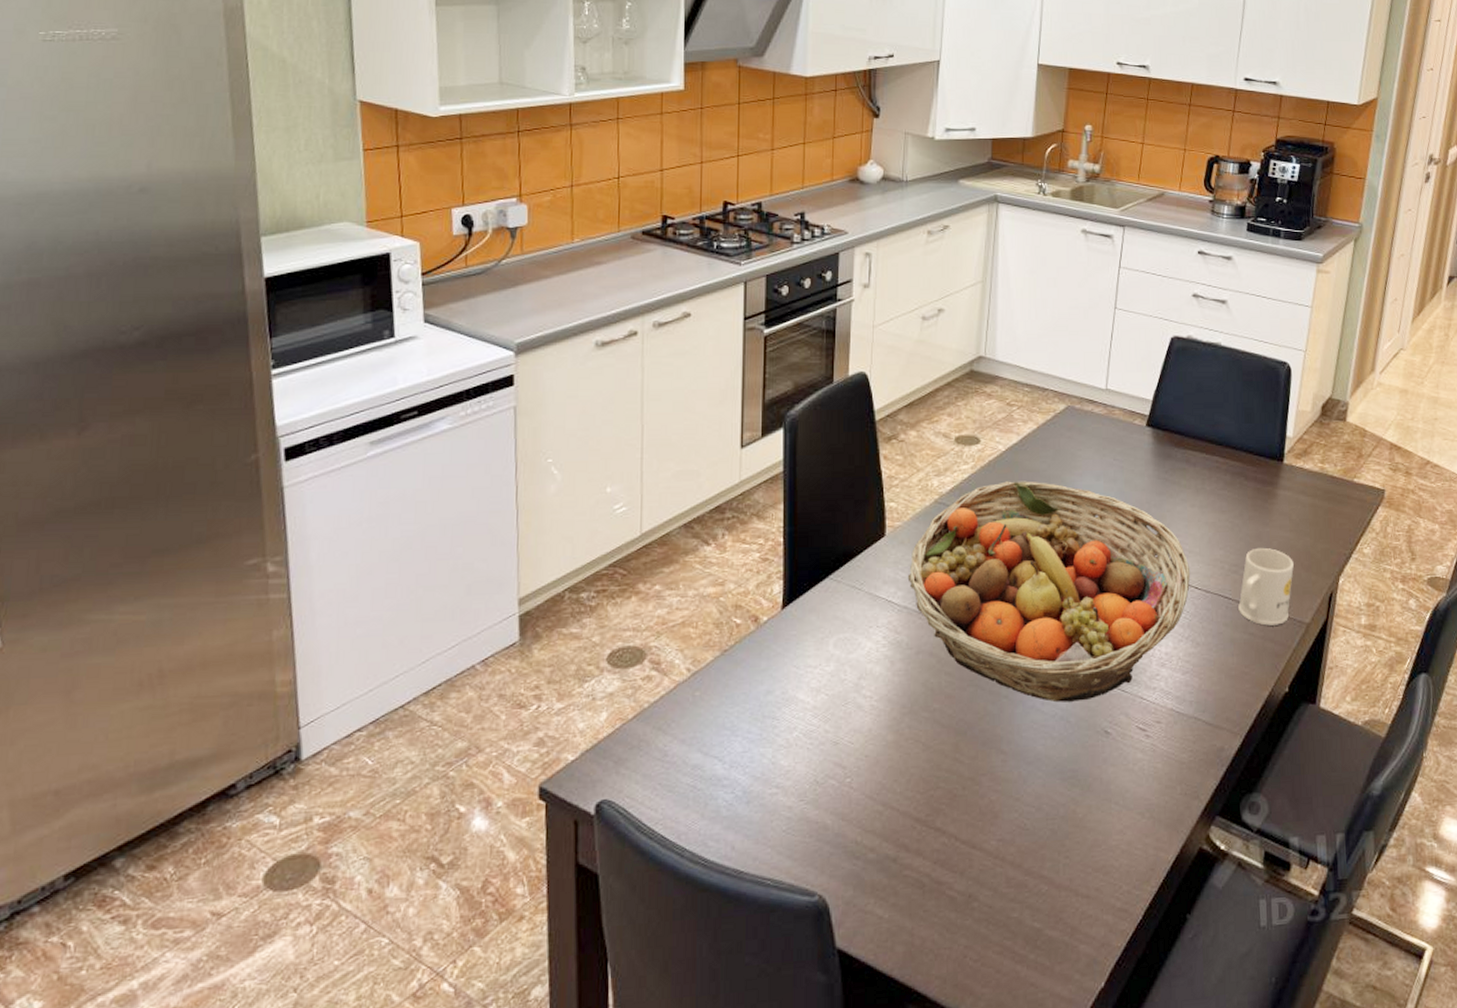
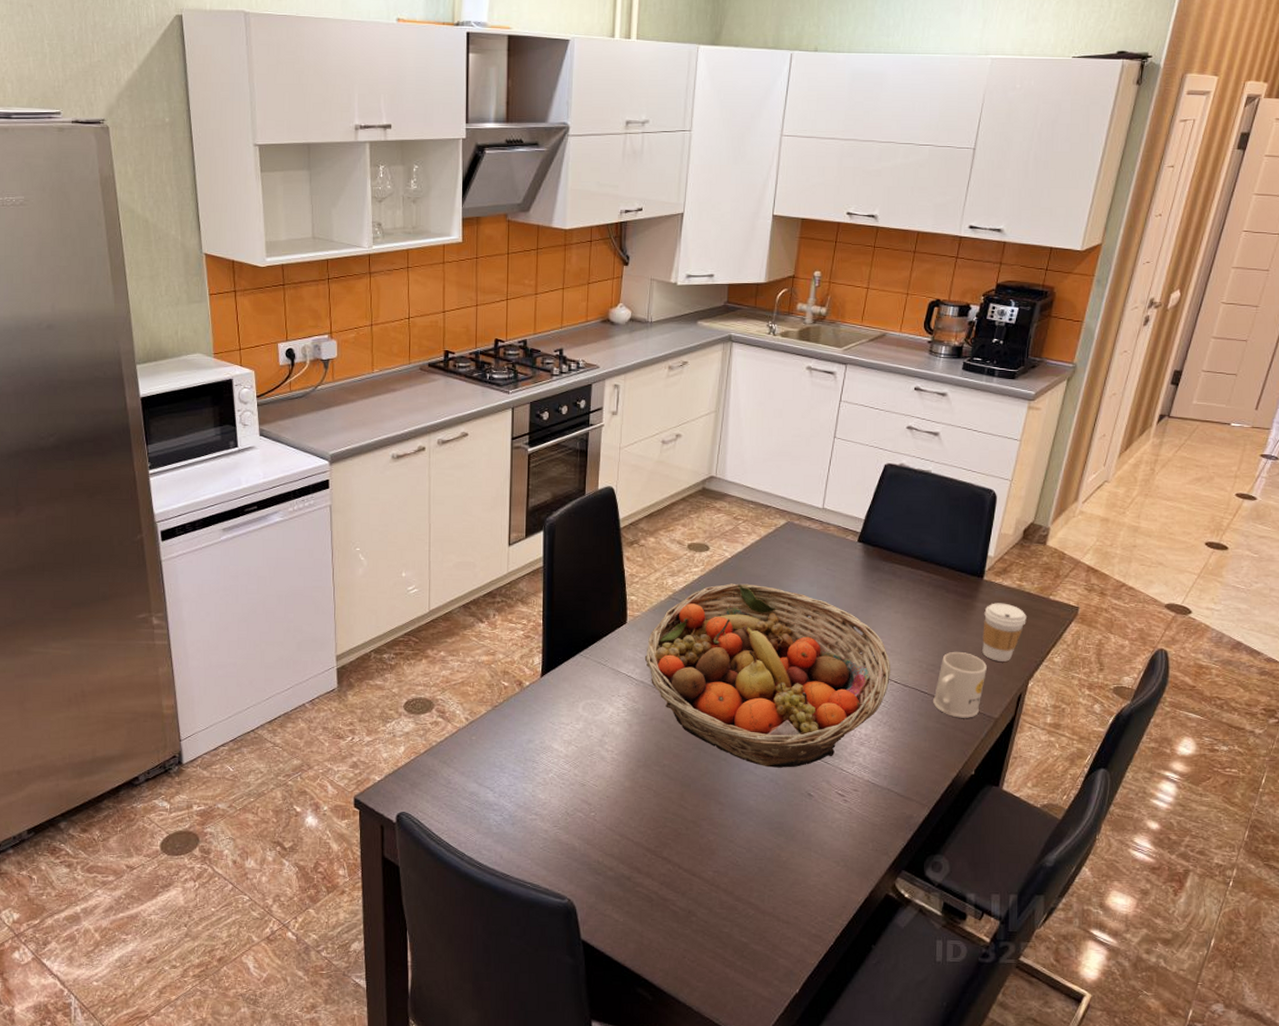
coffee cup: none [1286,489,1332,557] -> present [982,603,1027,662]

